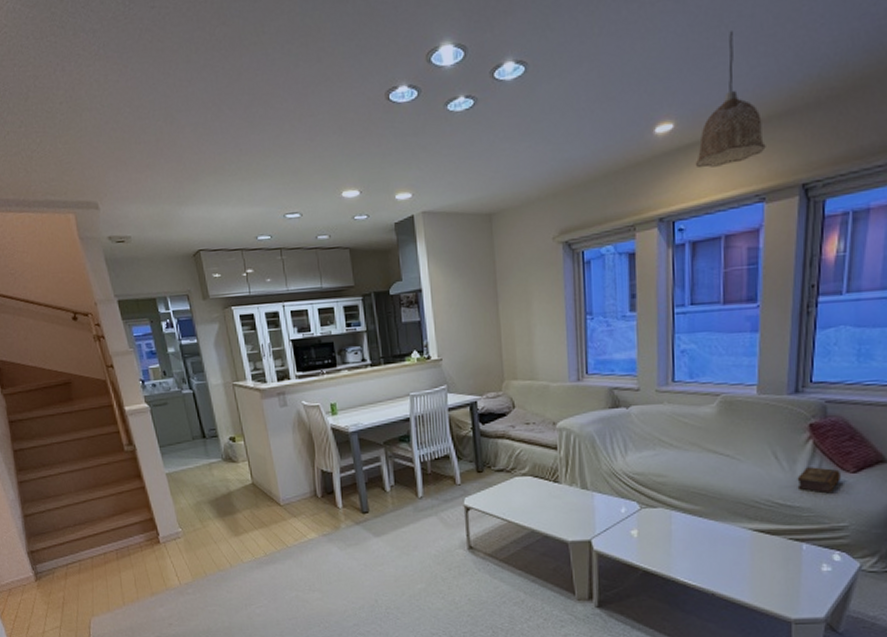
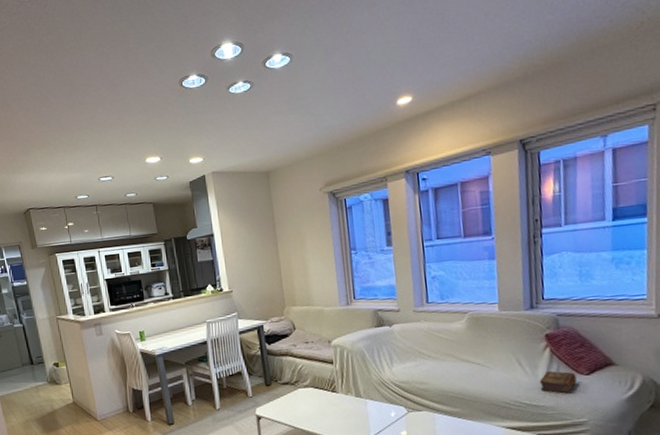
pendant lamp: present [695,31,766,168] -> none [431,25,488,131]

